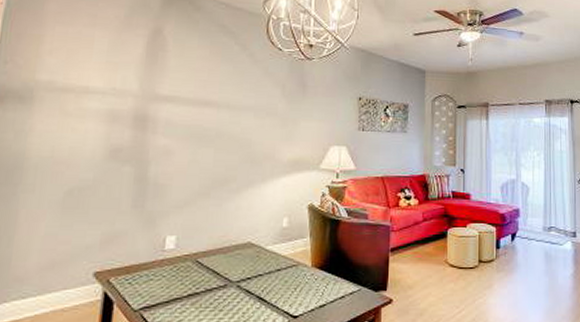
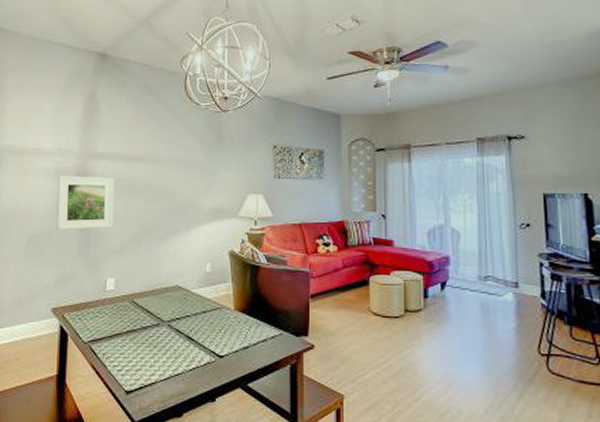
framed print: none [105,118,180,182] -> present [56,175,114,230]

